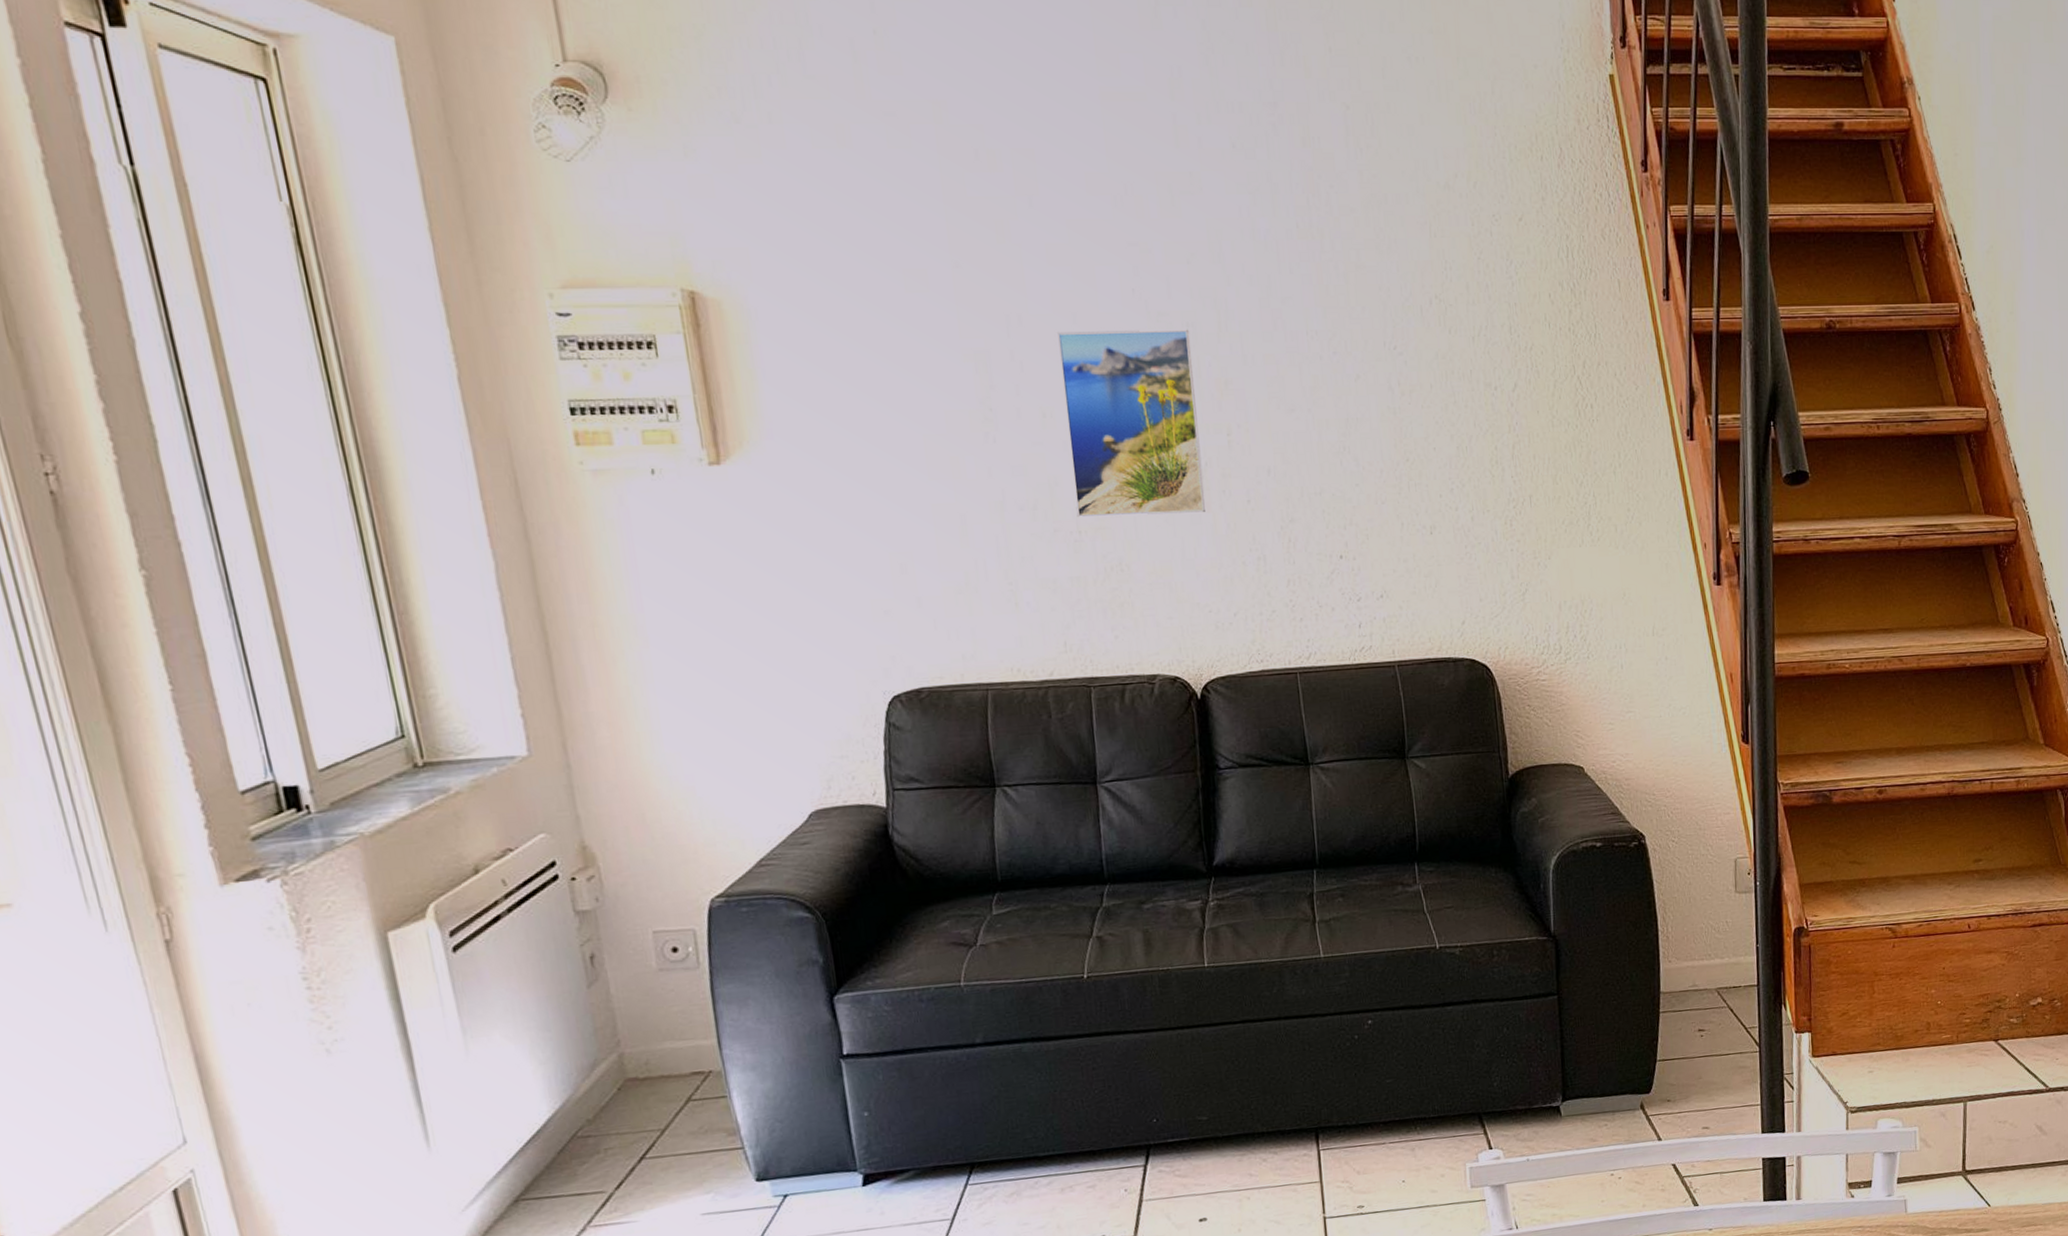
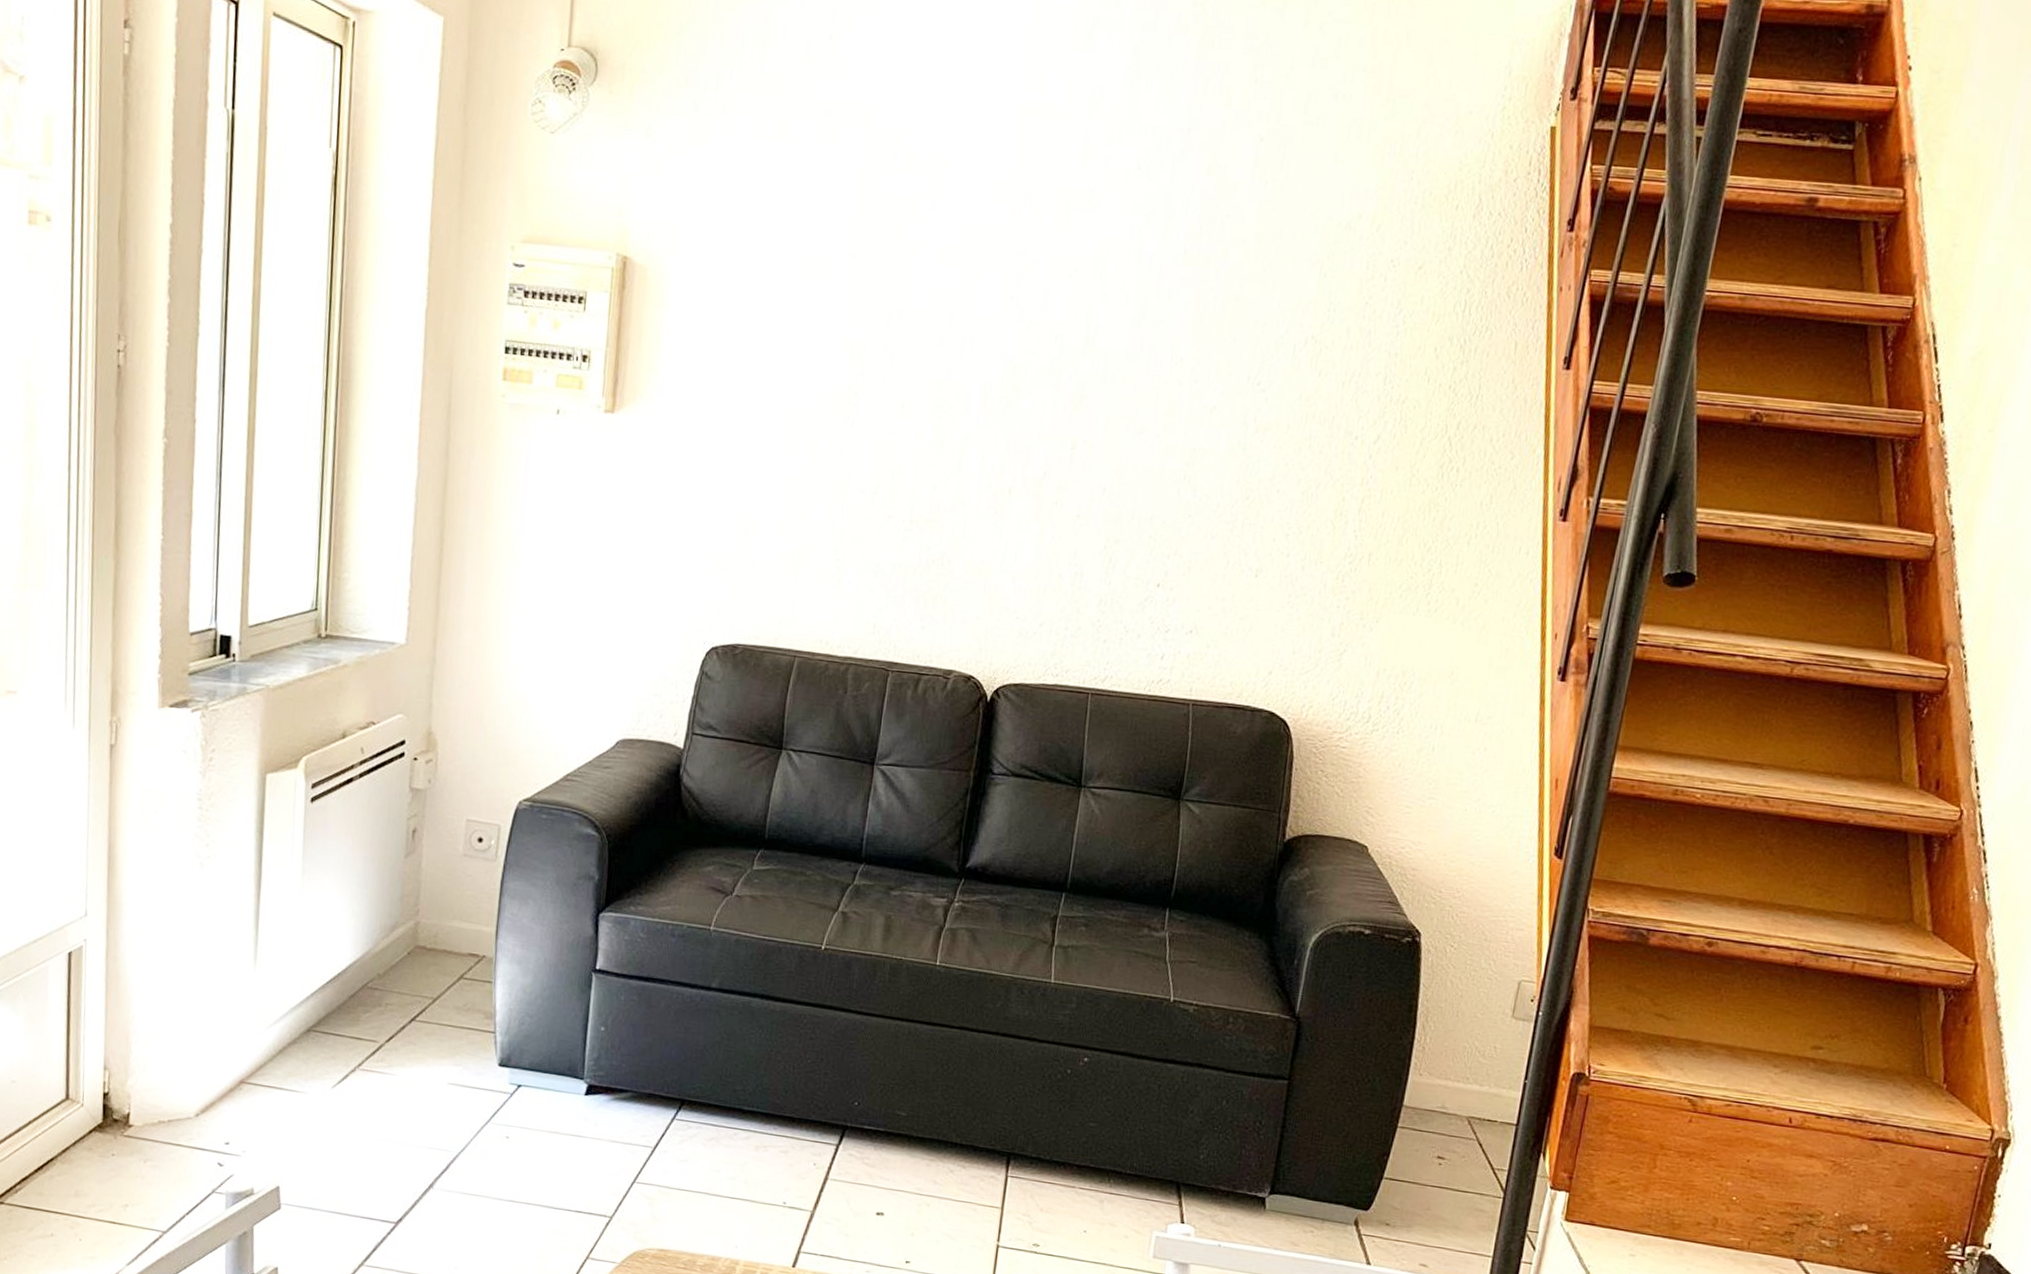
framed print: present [1056,329,1205,518] -> none [912,329,1057,520]

